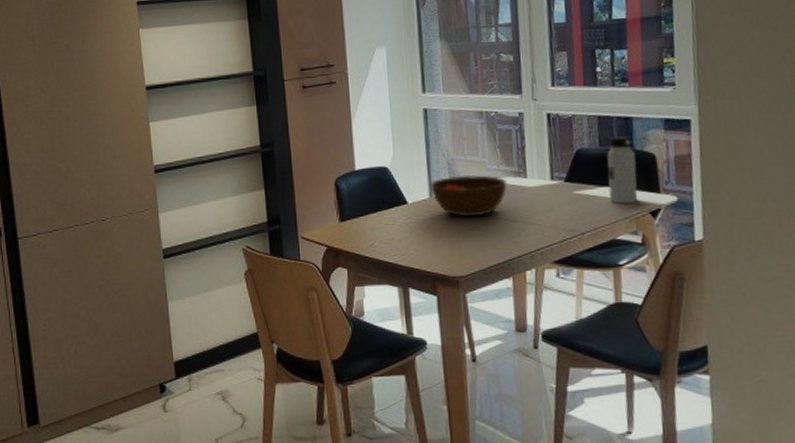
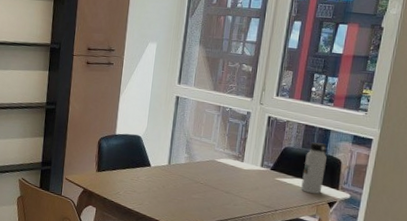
bowl: present [430,174,507,218] -> none [170,151,228,185]

